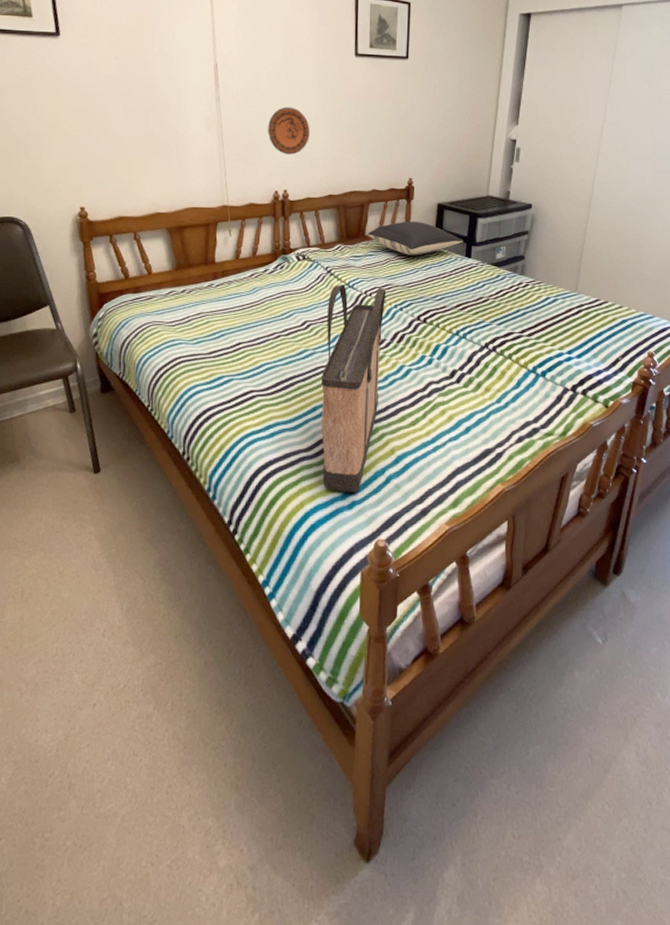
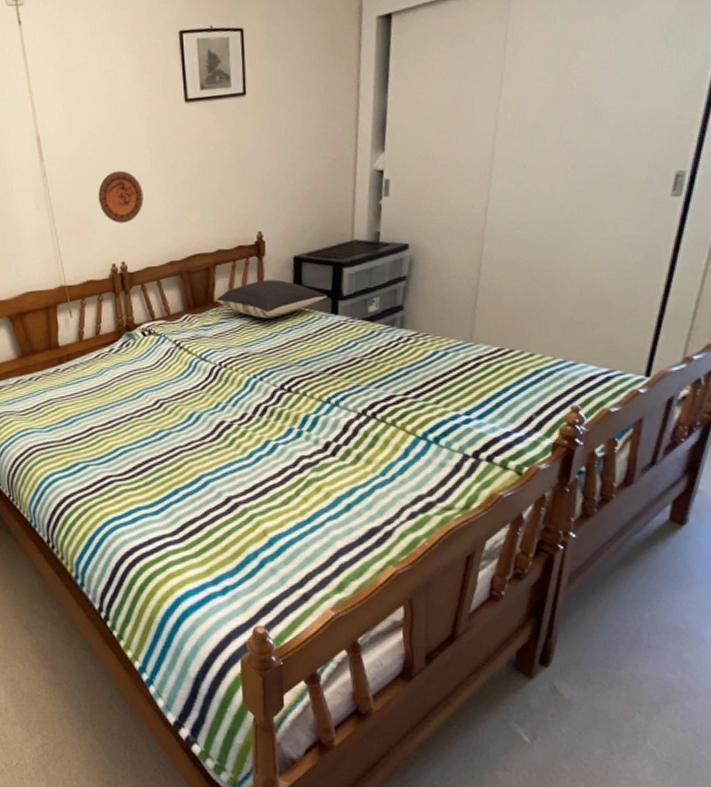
shopping bag: present [321,285,387,493] -> none [179,356,245,578]

